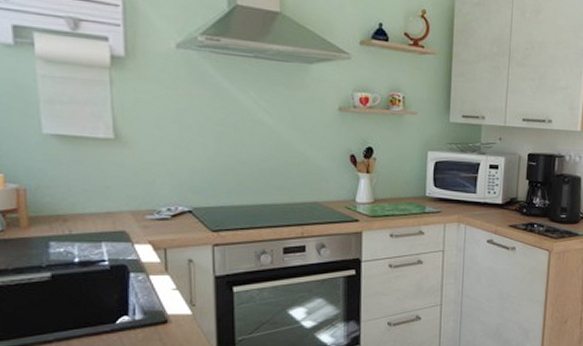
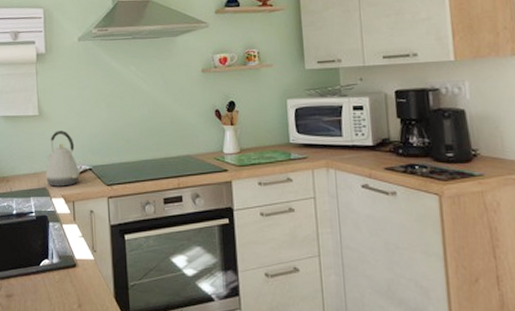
kettle: none [124,161,176,231] -> present [45,130,80,187]

